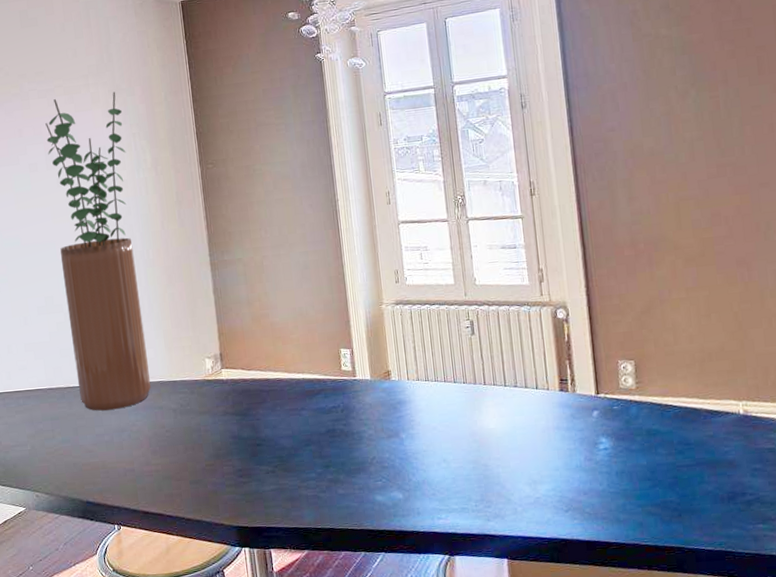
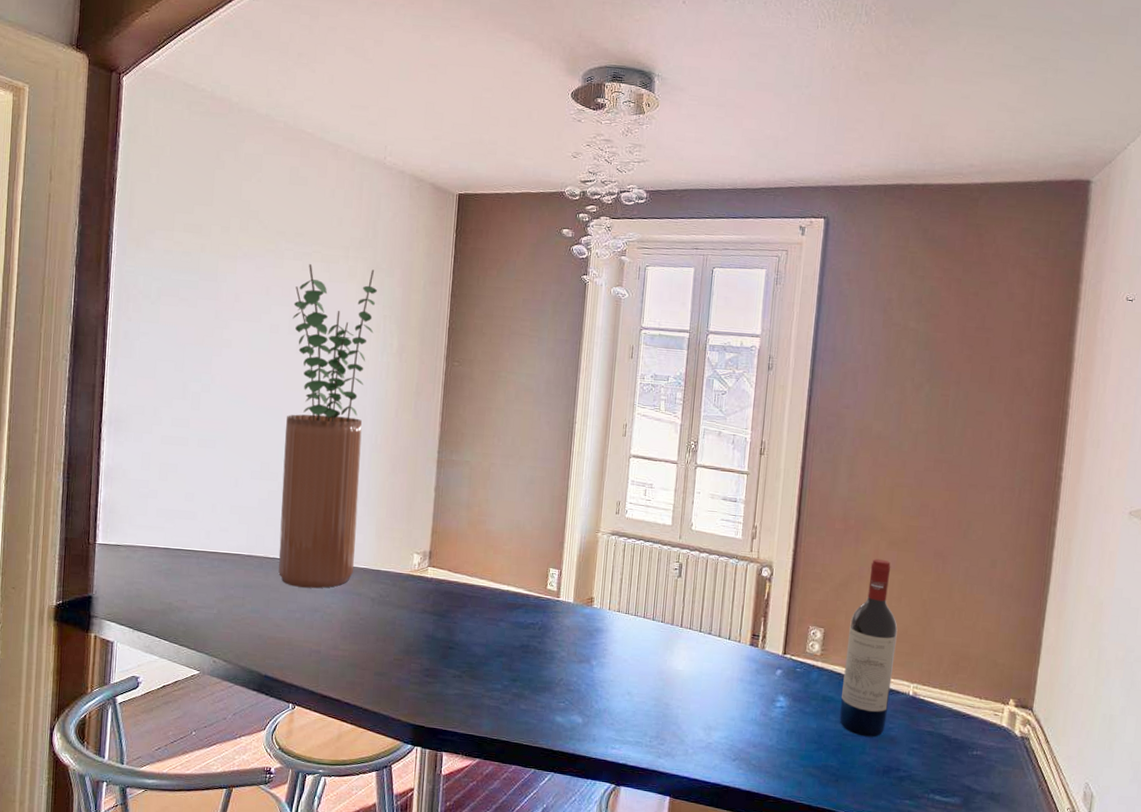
wine bottle: none [660,278,721,465] -> present [839,559,898,737]

